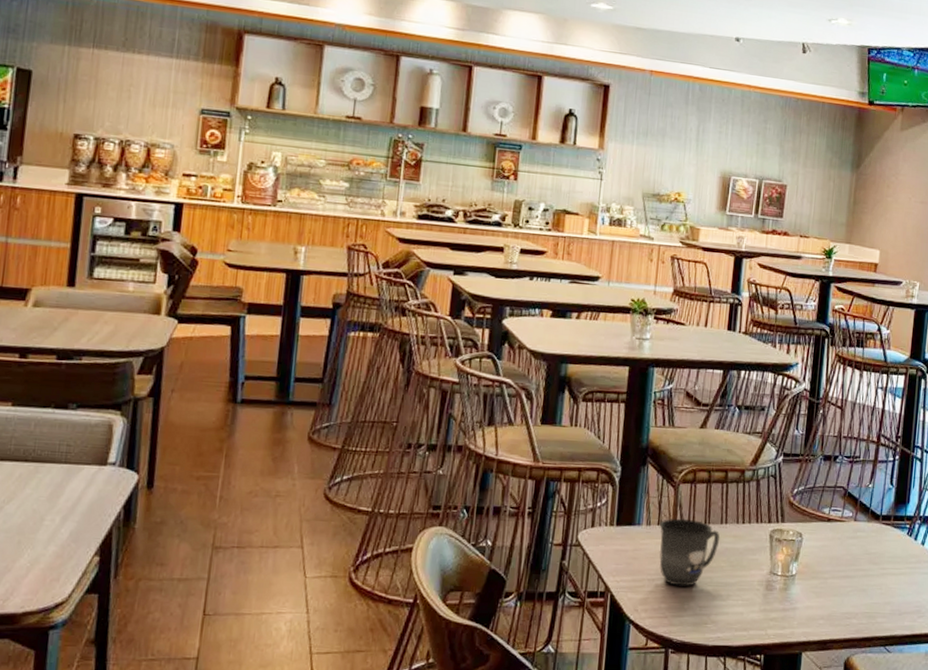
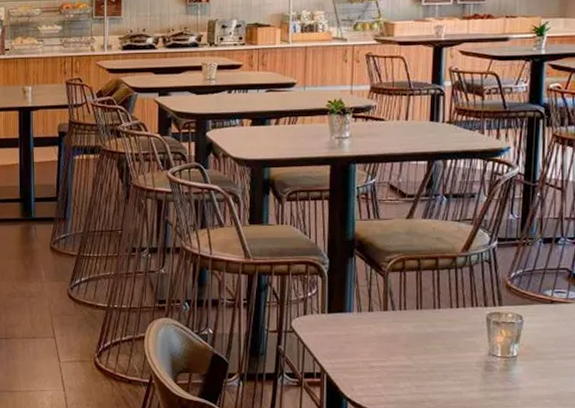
mug: present [659,518,720,587] -> none [370,305,434,368]

